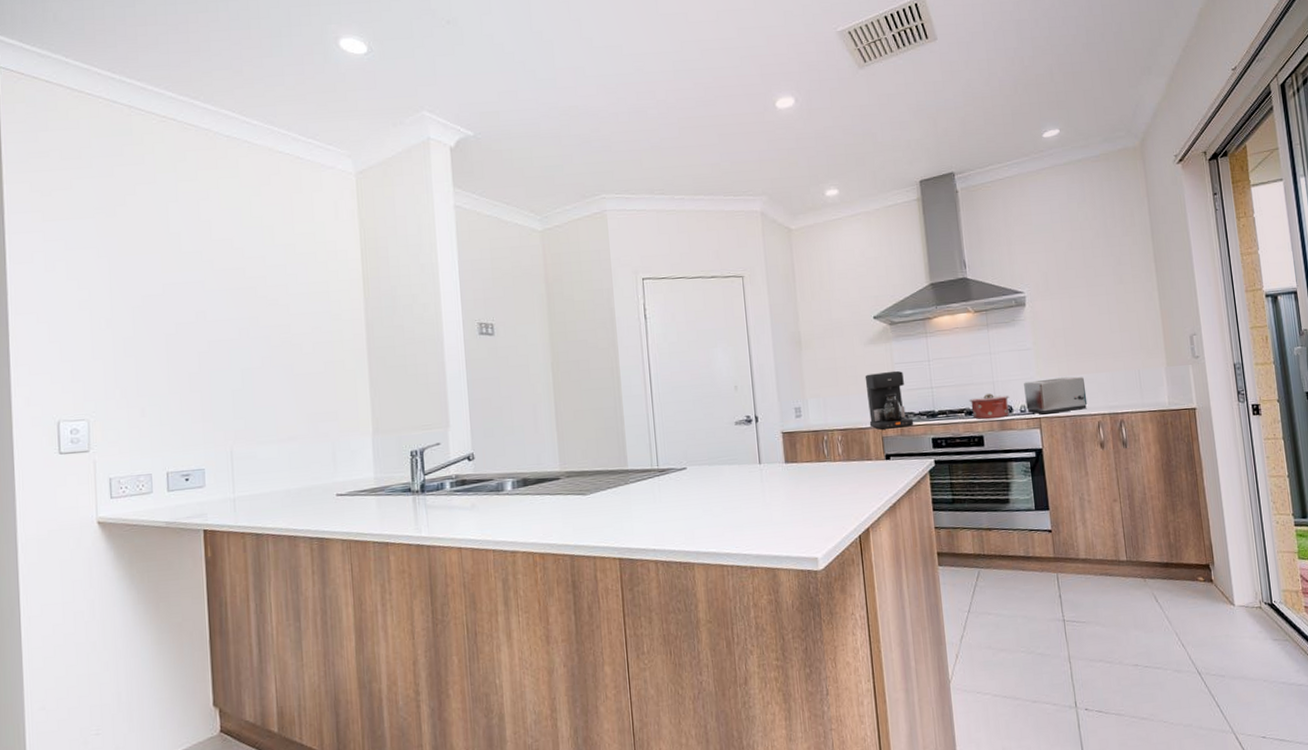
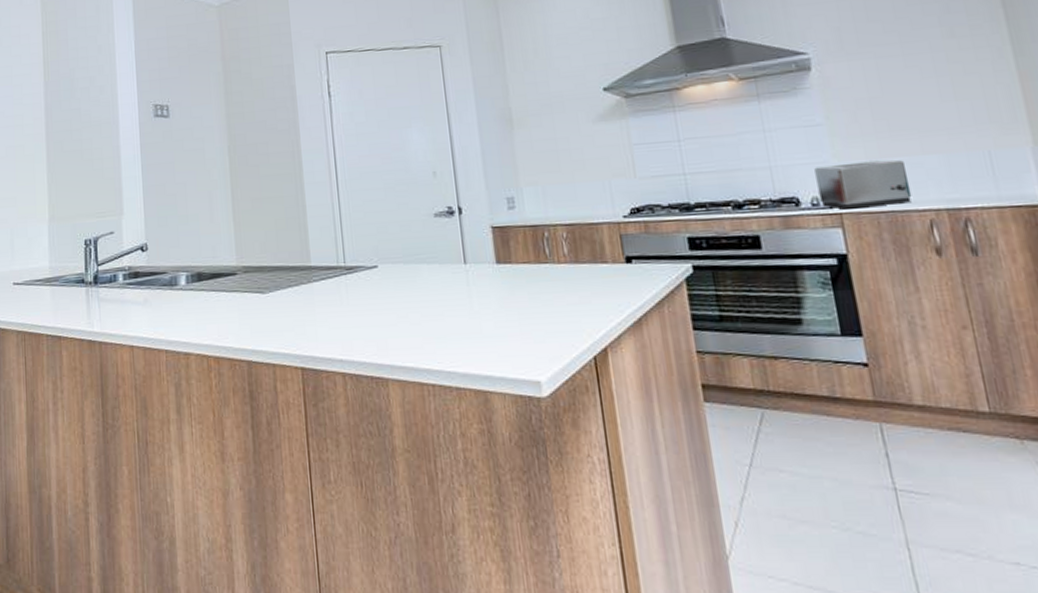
coffee maker: present [865,370,914,430] -> none [594,153,662,225]
casserole: present [968,393,1010,420] -> none [736,181,796,216]

